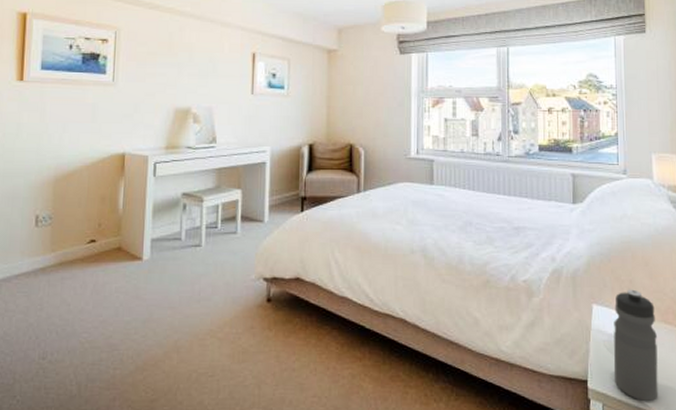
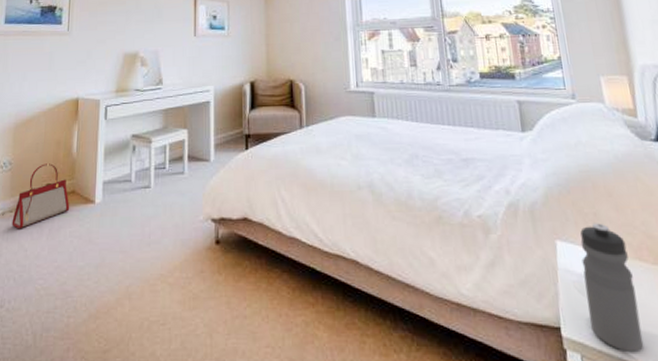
handbag: none [53,219,116,284] -> present [11,163,70,229]

